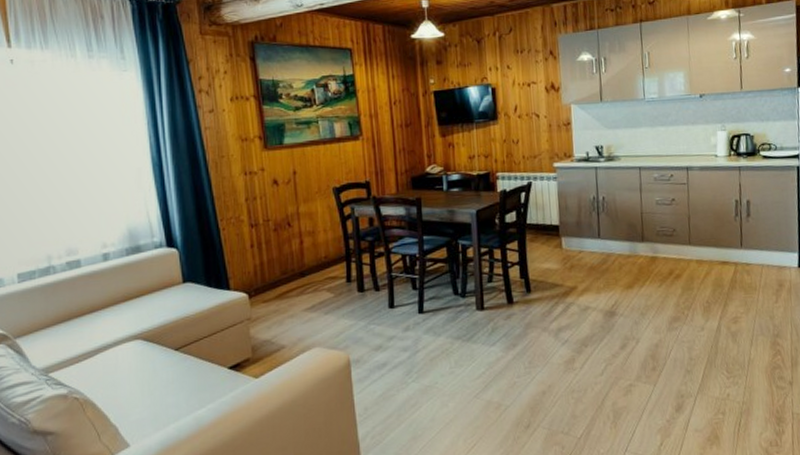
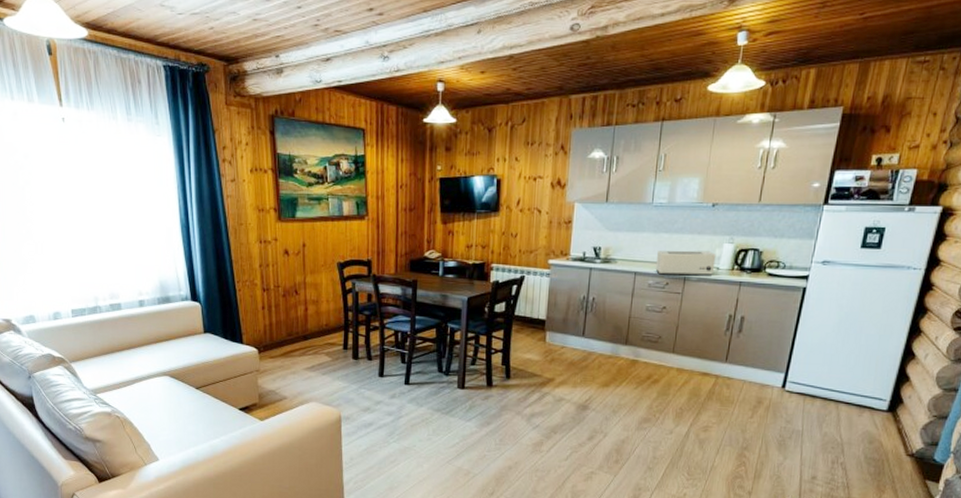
toaster: none [657,140,713,167] -> present [655,250,716,276]

